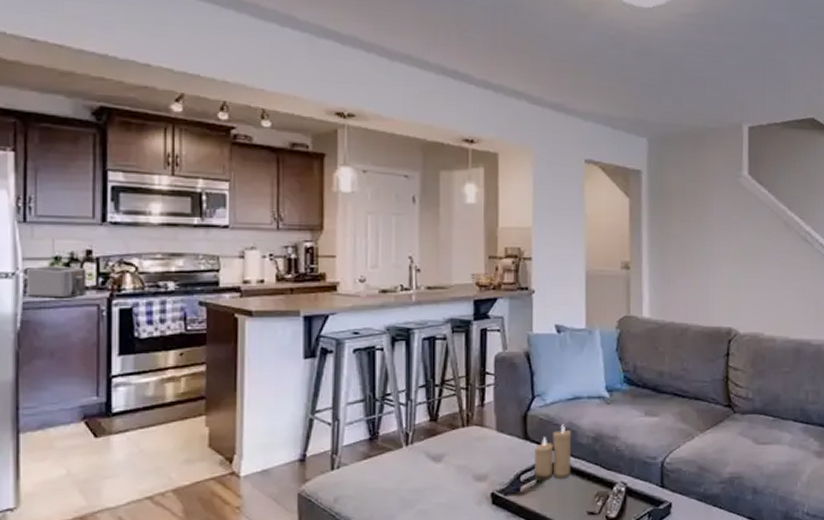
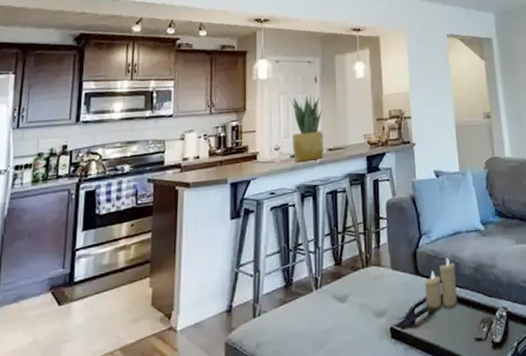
toaster: present [26,266,86,298] -> none [14,160,62,189]
planter: none [379,217,421,299] -> present [289,94,324,162]

